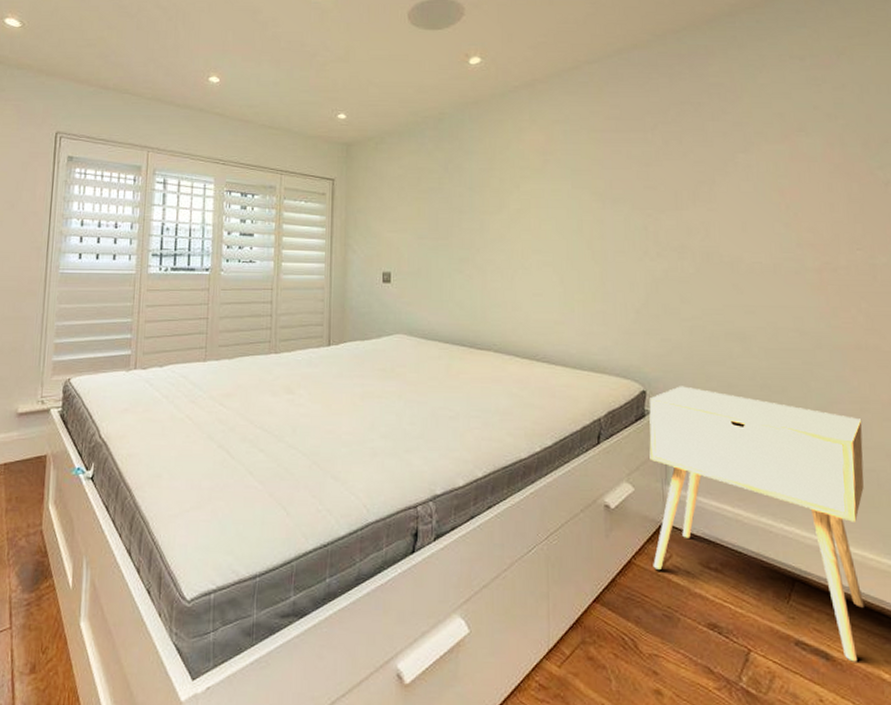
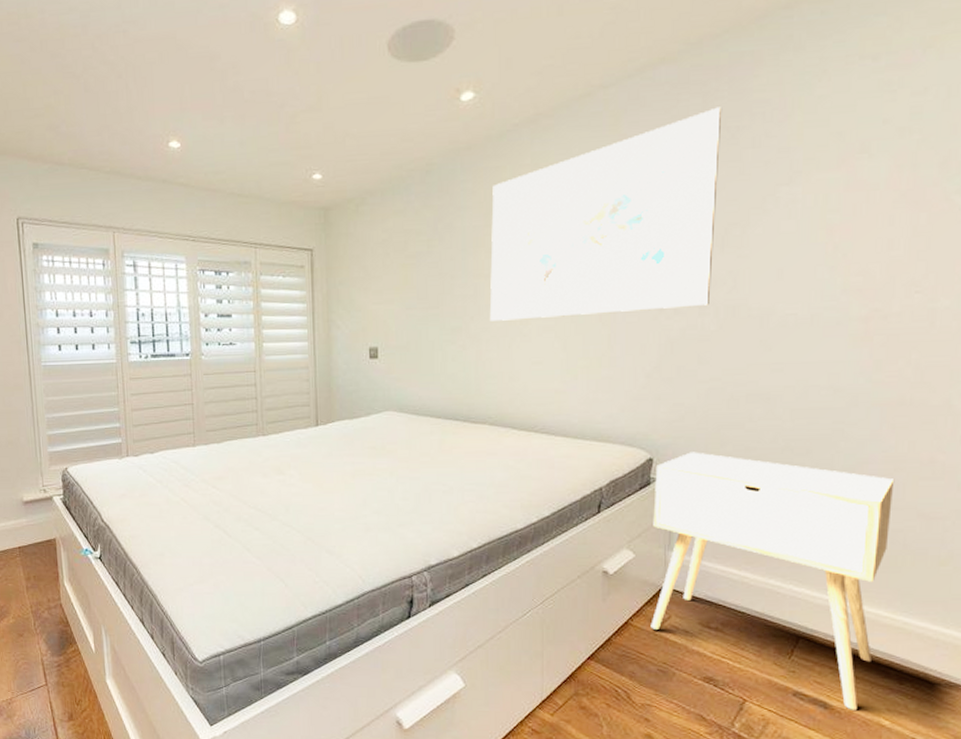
wall art: none [494,86,687,254] -> present [489,107,721,321]

